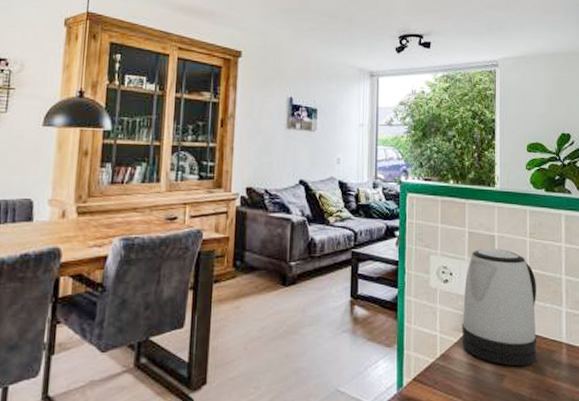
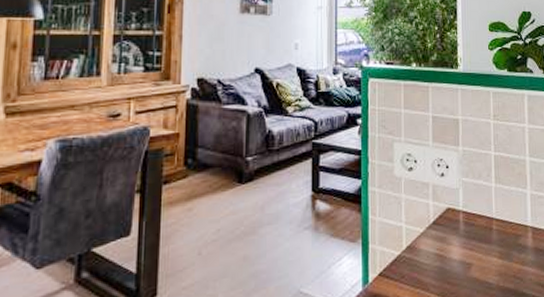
kettle: present [462,248,537,366] -> none [427,132,503,254]

